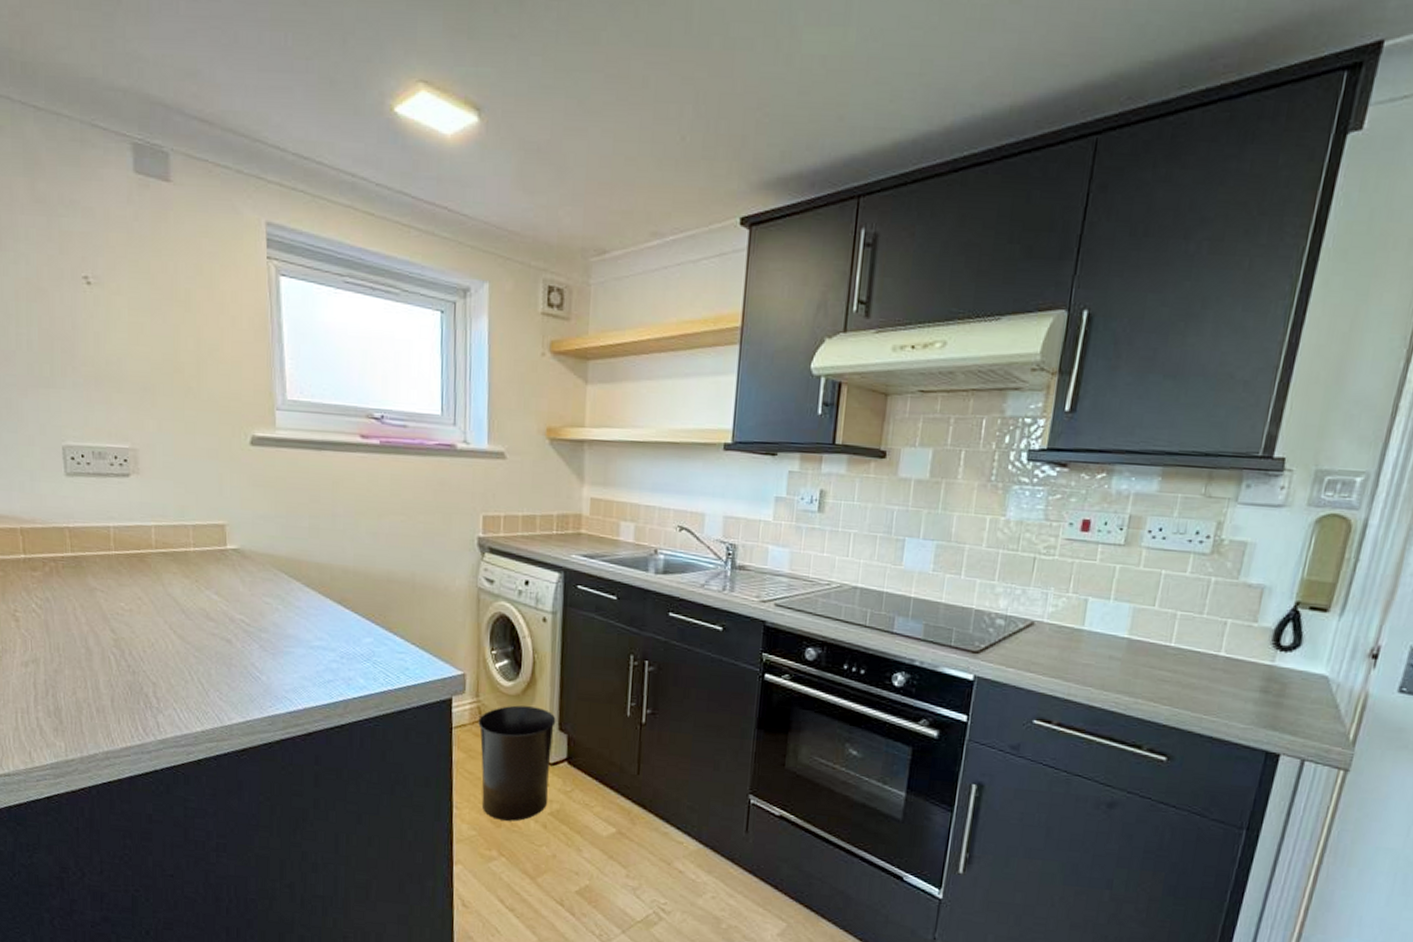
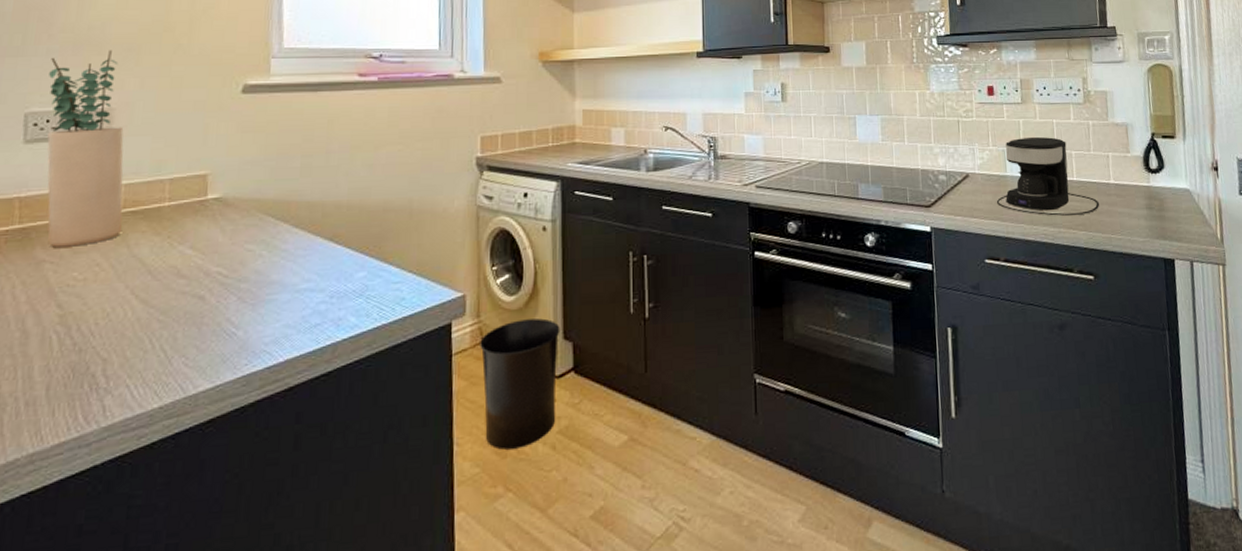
vase: none [78,388,157,579] -> present [47,50,124,248]
coffee maker: none [1062,587,1198,688] -> present [996,136,1100,216]

